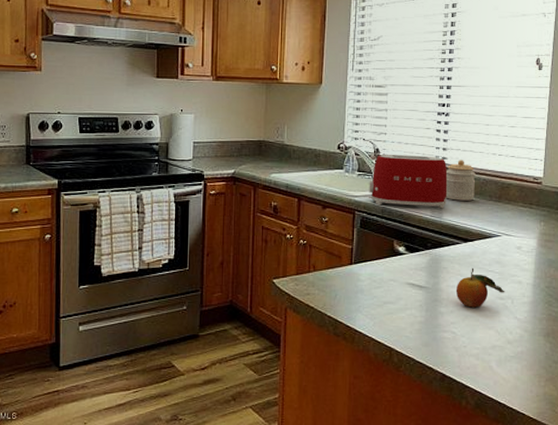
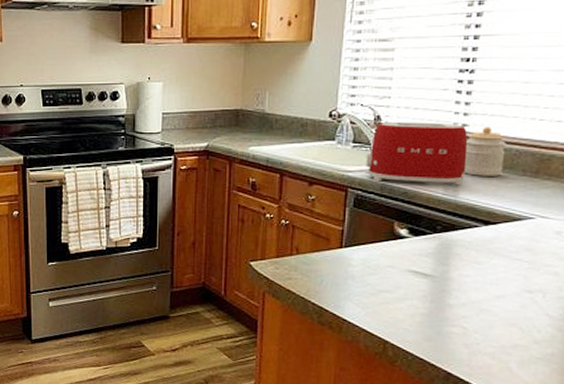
fruit: present [455,267,505,308] -> none [470,255,536,301]

